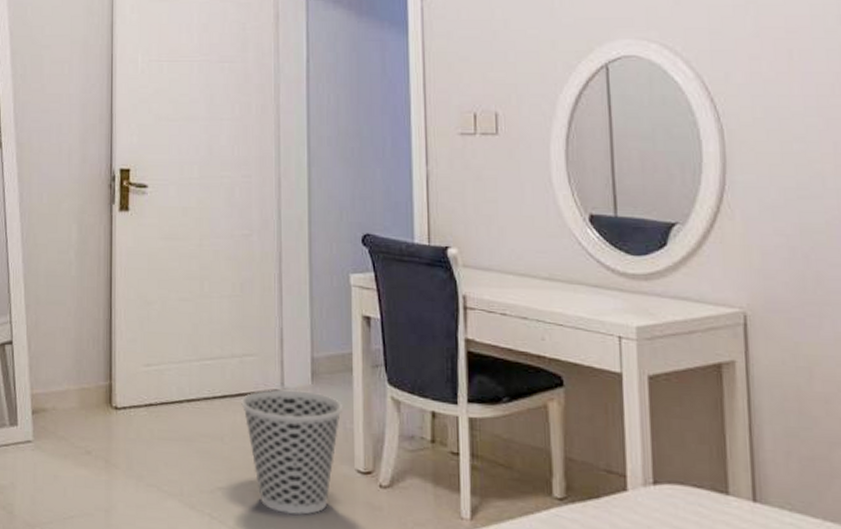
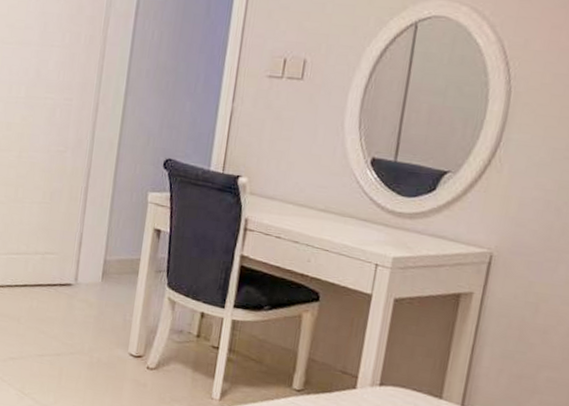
wastebasket: present [241,389,344,515] -> none [38,283,126,385]

